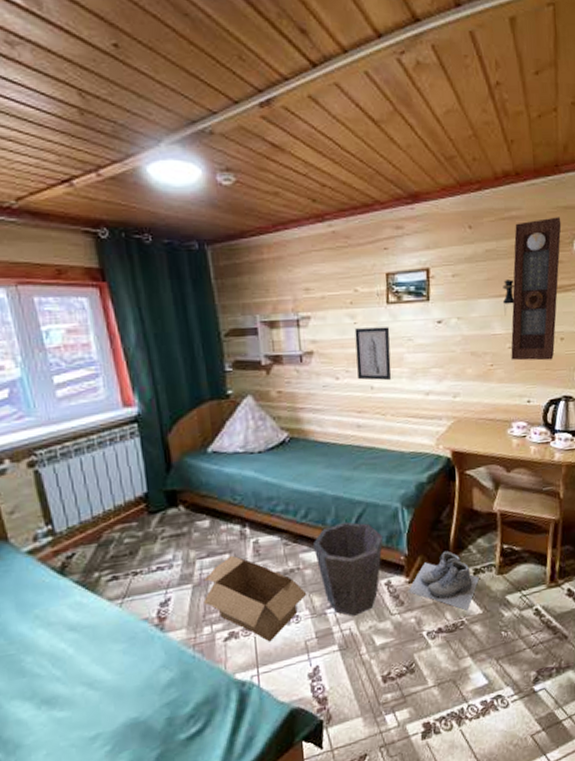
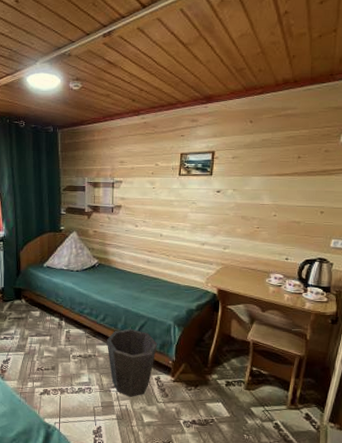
cardboard box: present [203,555,307,642] -> none [30,338,99,402]
wall art: present [354,327,392,381] -> none [152,192,179,232]
boots: present [408,550,479,610] -> none [172,363,230,412]
pendulum clock: present [502,217,562,361] -> none [272,115,331,228]

